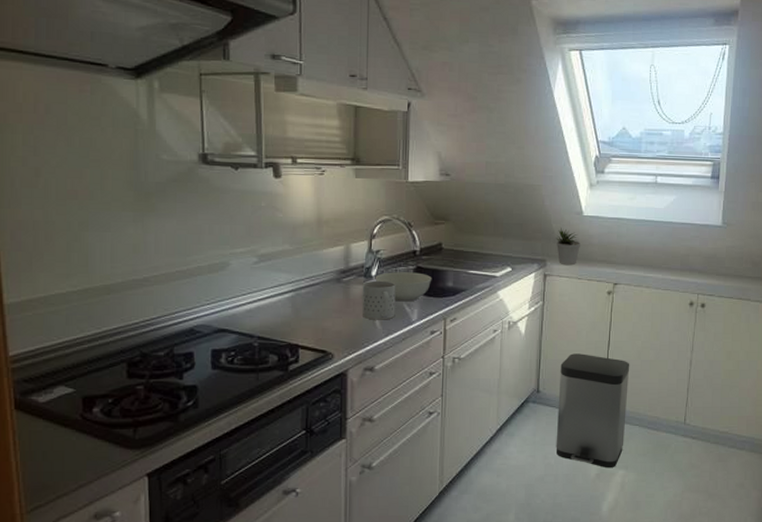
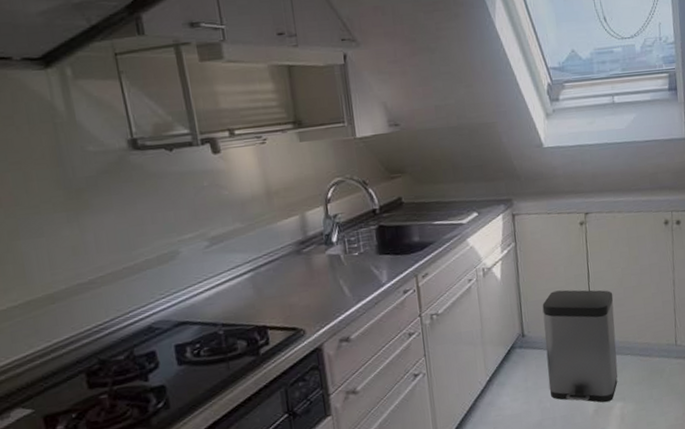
mug: present [362,280,396,320] -> none [324,245,364,289]
bowl: present [375,272,432,302] -> none [336,231,397,266]
potted plant: present [556,228,580,266] -> none [519,164,545,202]

